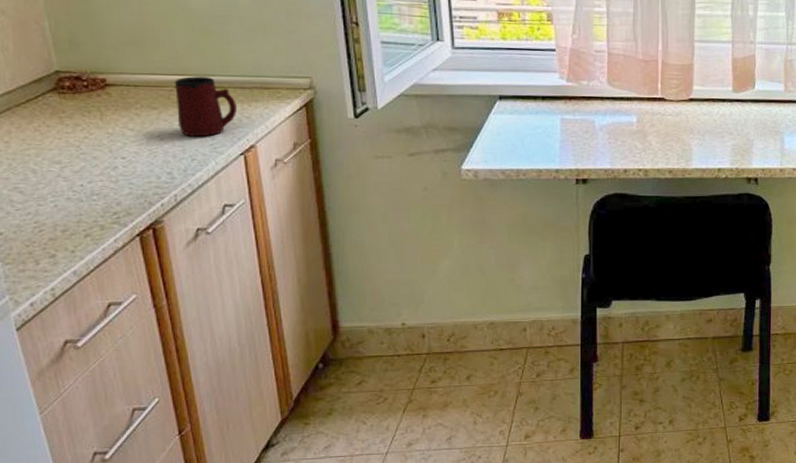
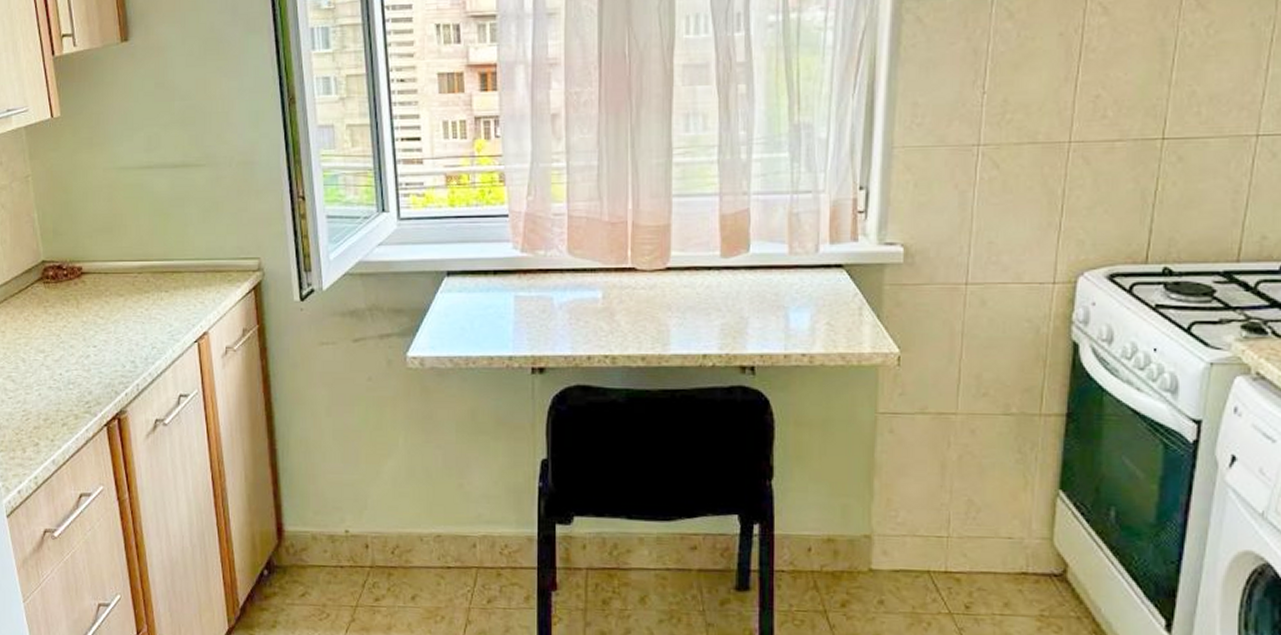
mug: present [175,76,237,137] -> none [139,262,192,324]

